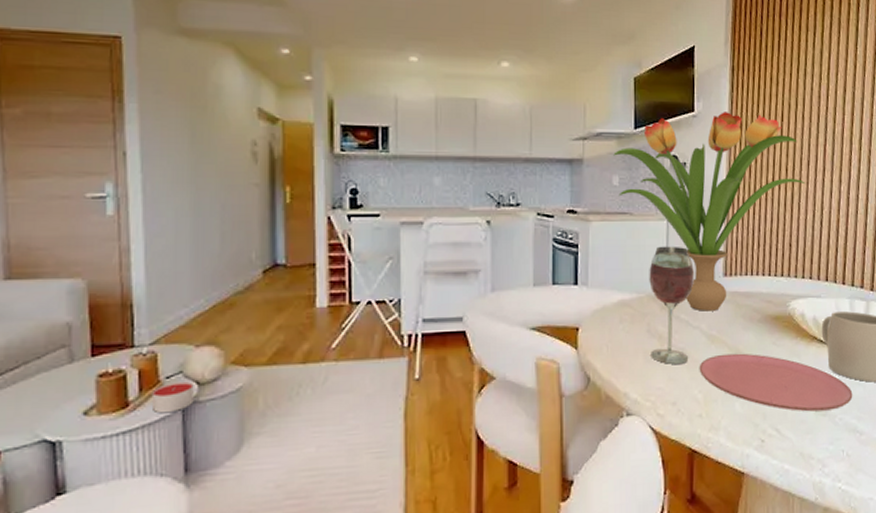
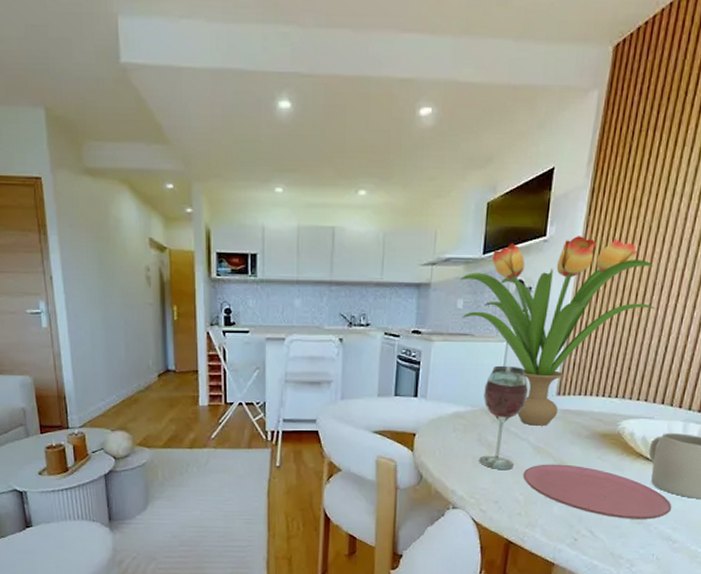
candle: present [151,381,194,414] -> none [83,456,112,478]

